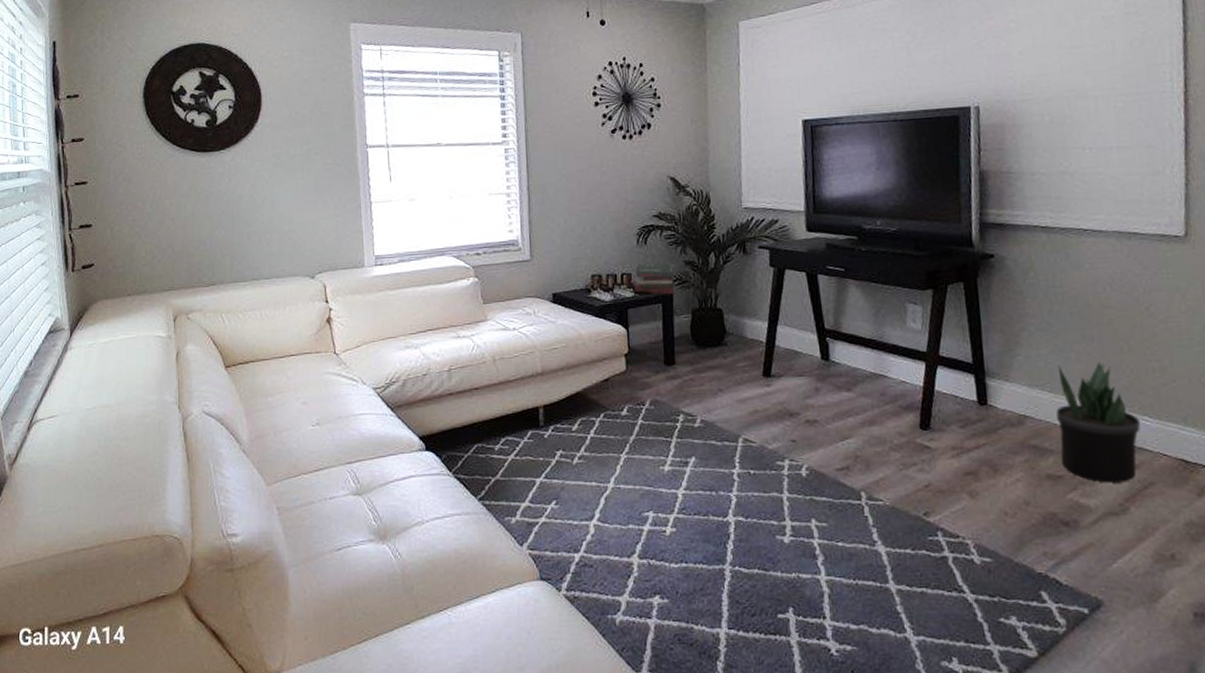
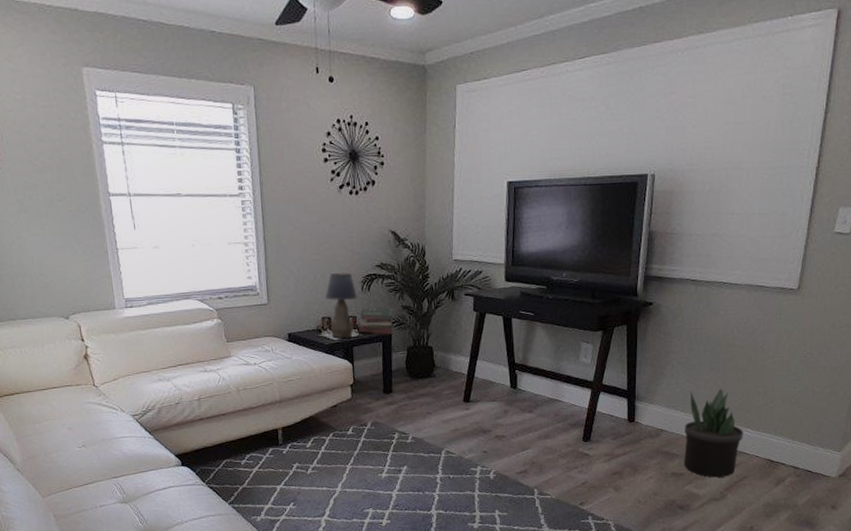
table lamp: none [594,223,633,300] -> present [324,272,358,339]

